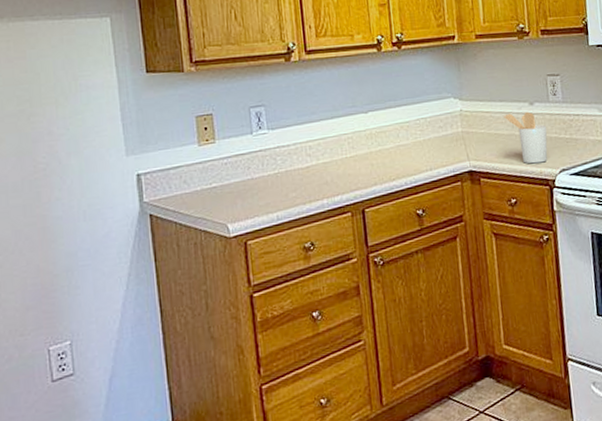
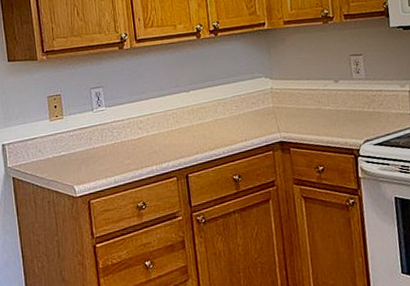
utensil holder: present [503,111,548,164] -> none [310,88,352,135]

